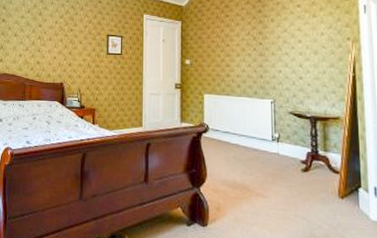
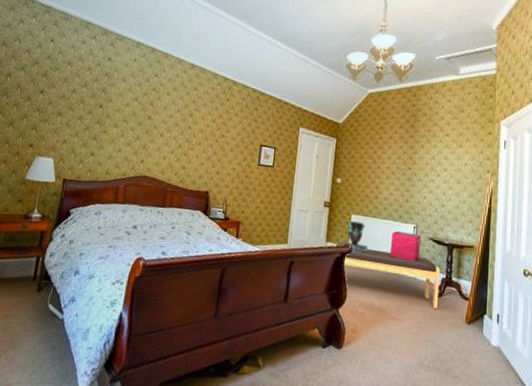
bench: none [189,125,305,183] -> present [334,245,440,308]
decorative urn: none [193,101,225,131] -> present [337,221,369,253]
storage bin: none [247,108,280,137] -> present [390,231,421,262]

